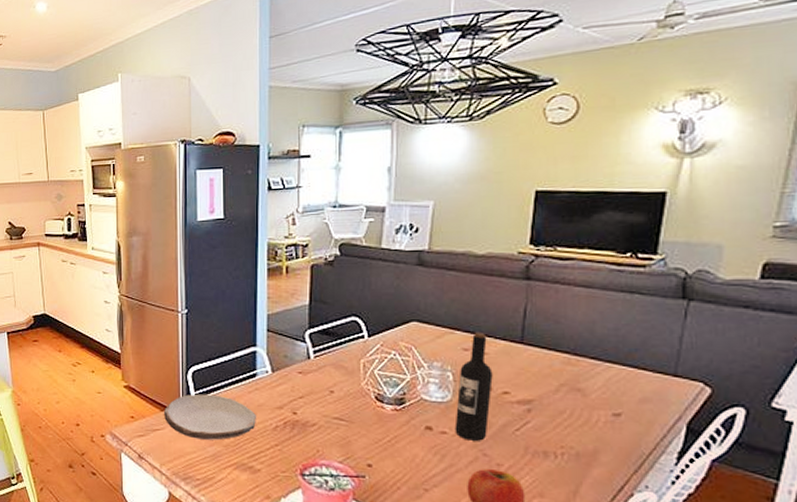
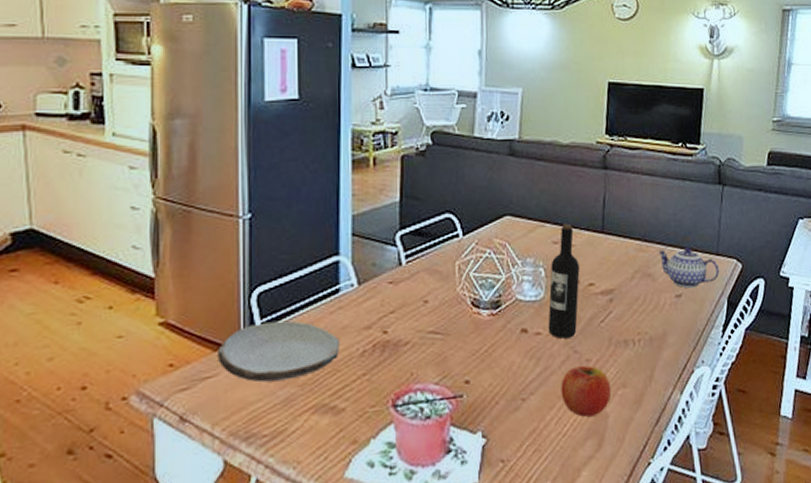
teapot: none [592,365,678,409] -> present [658,247,720,289]

